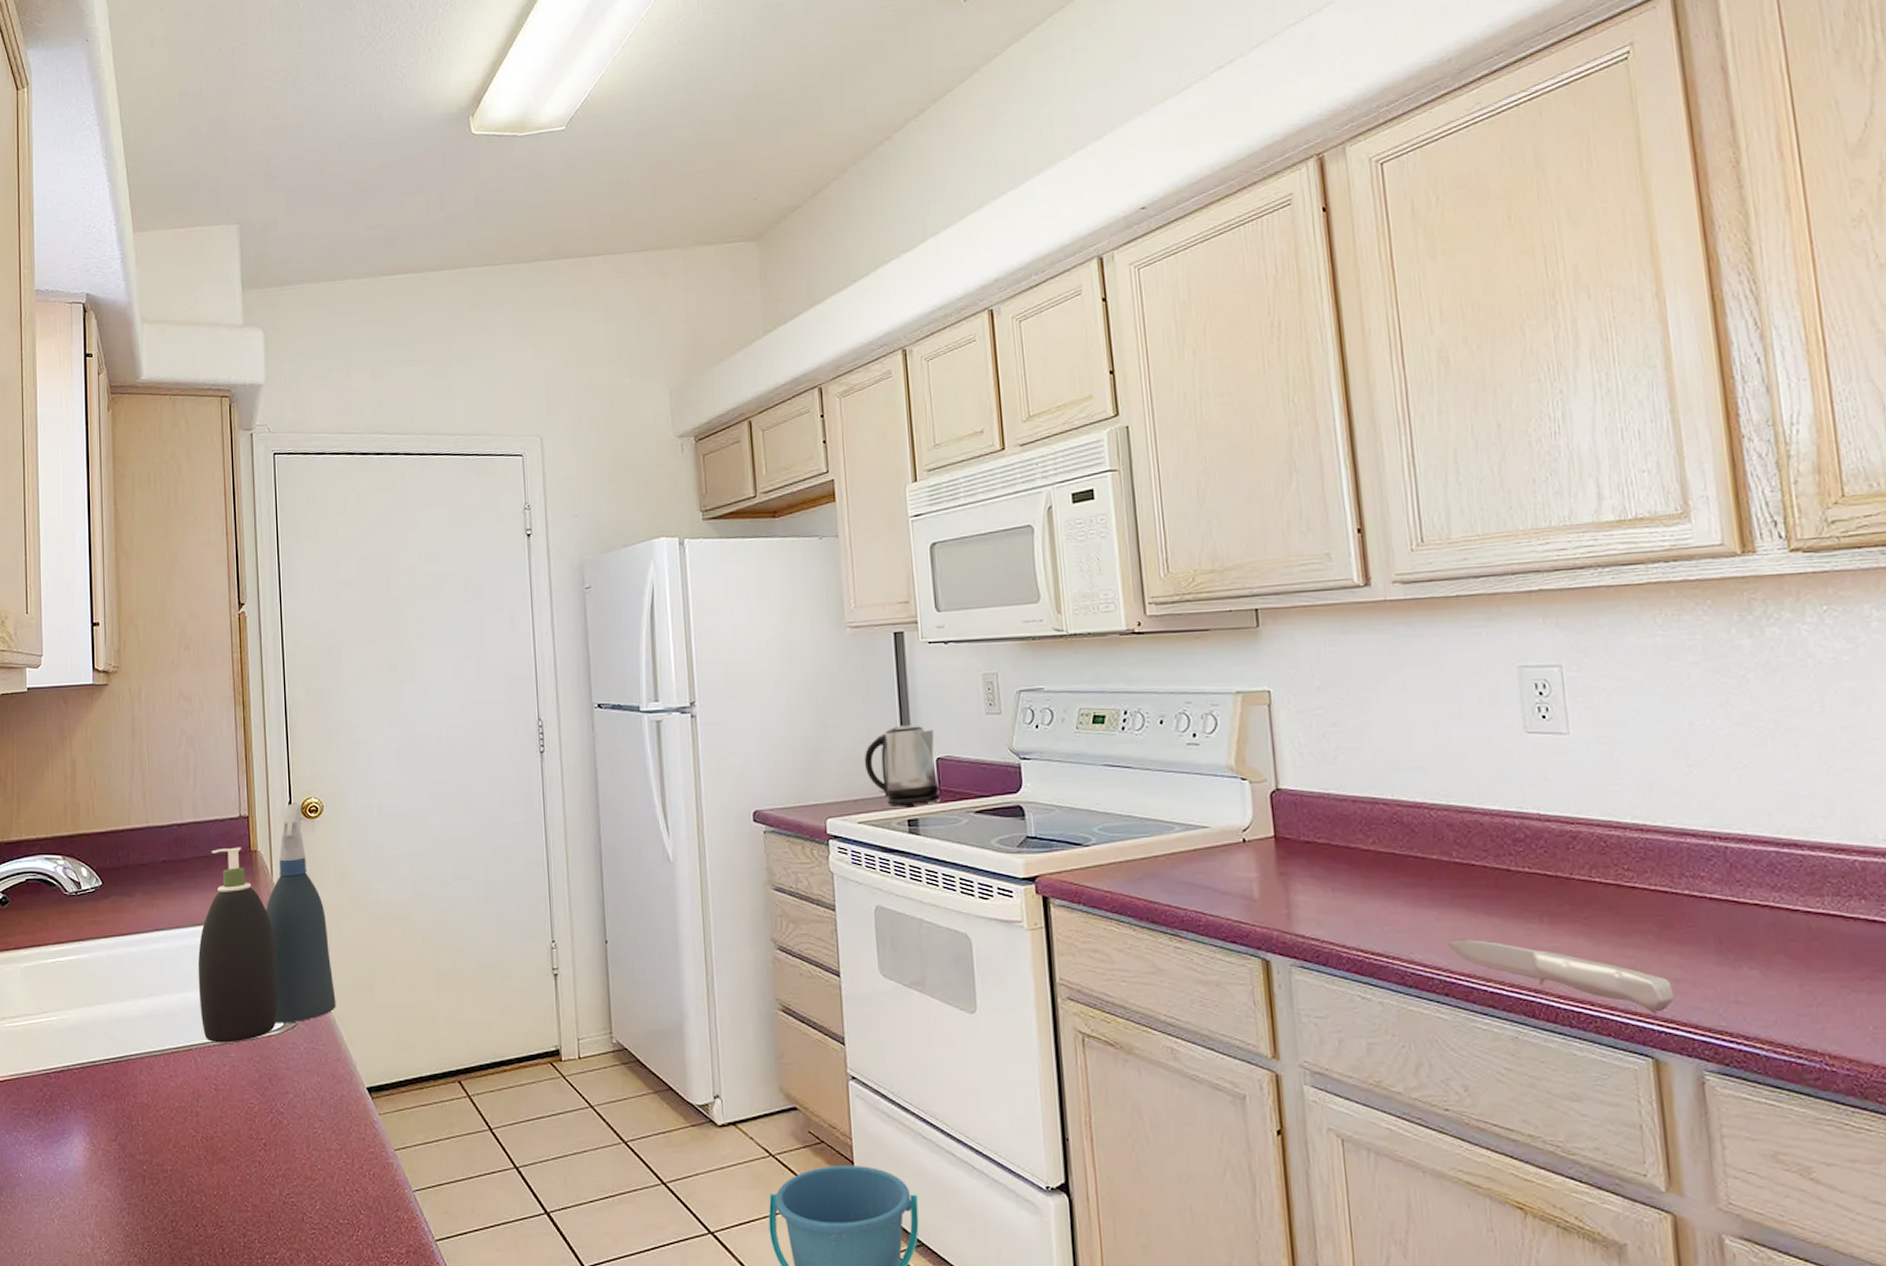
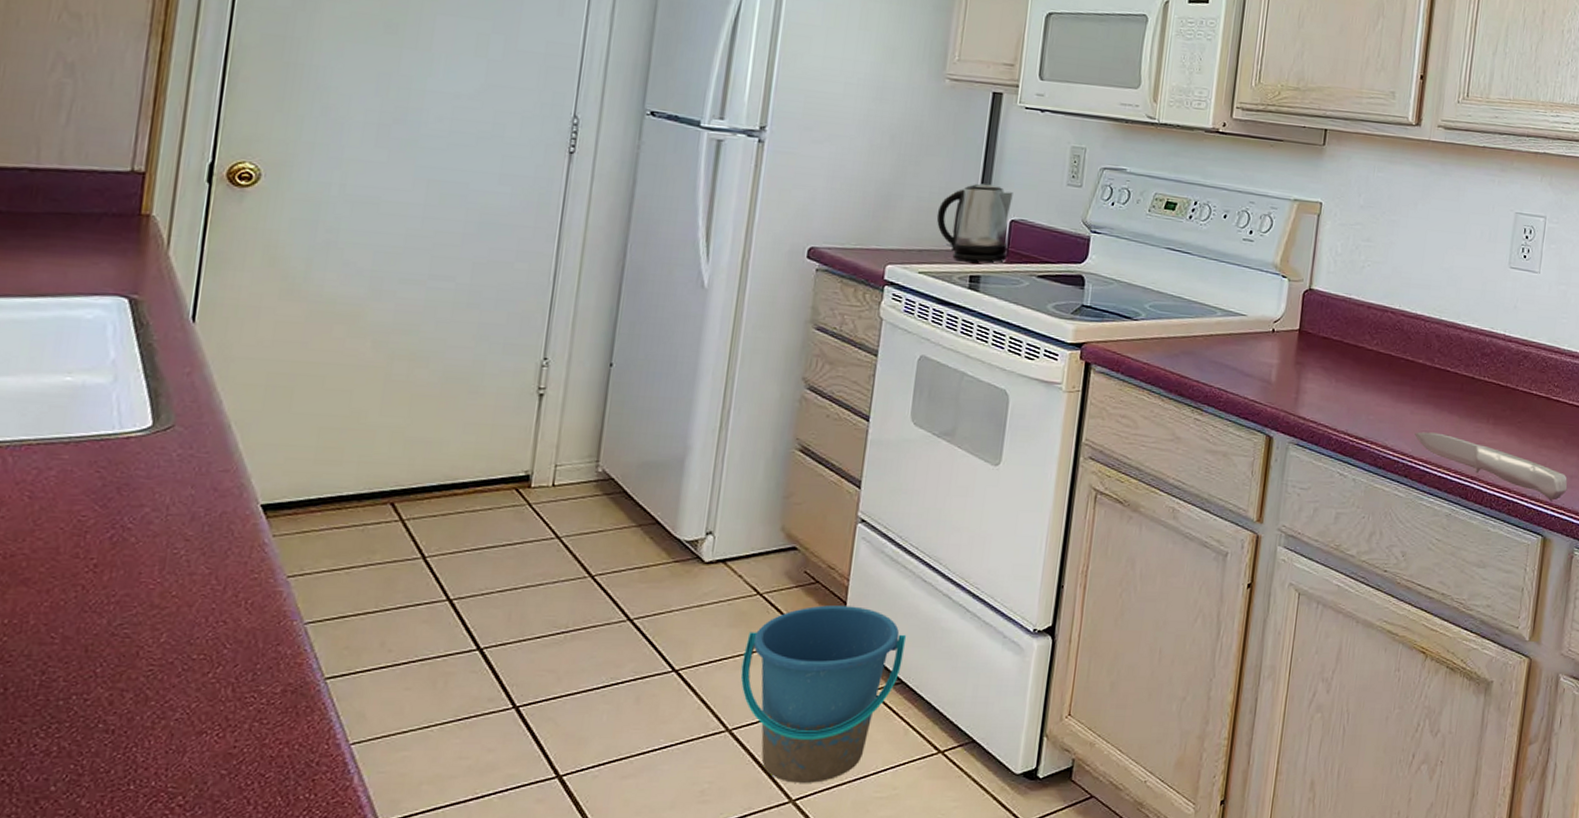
soap dispenser: present [197,847,278,1043] -> none [22,206,159,443]
spray bottle: present [265,803,336,1023] -> none [139,165,240,424]

